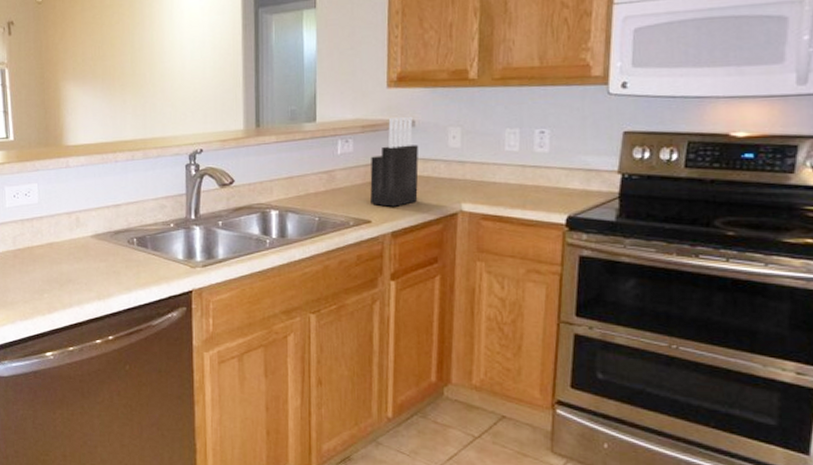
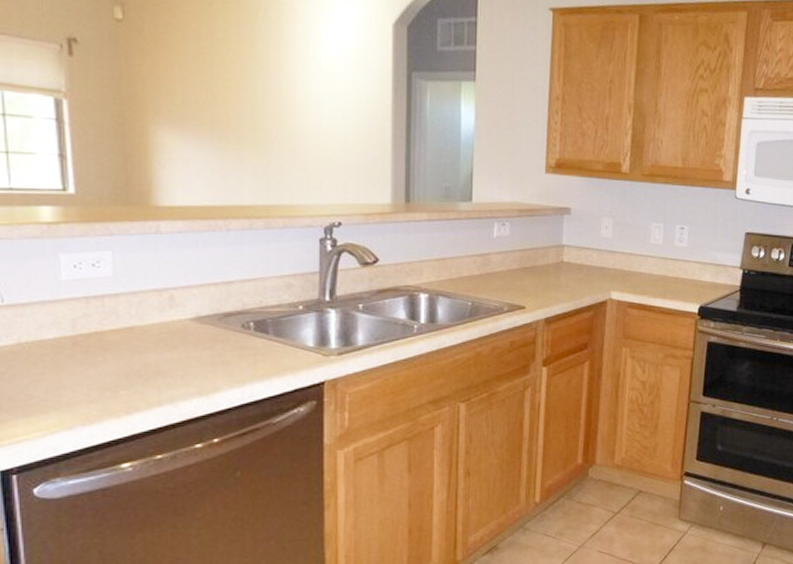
knife block: present [370,116,419,207] -> none [526,203,574,293]

